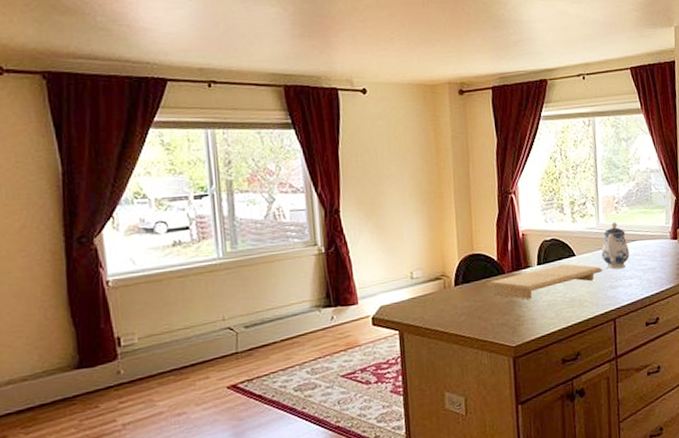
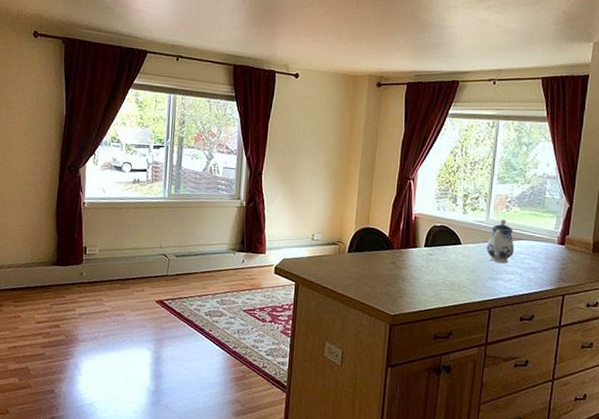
cutting board: present [486,264,603,299] -> none [375,250,486,276]

